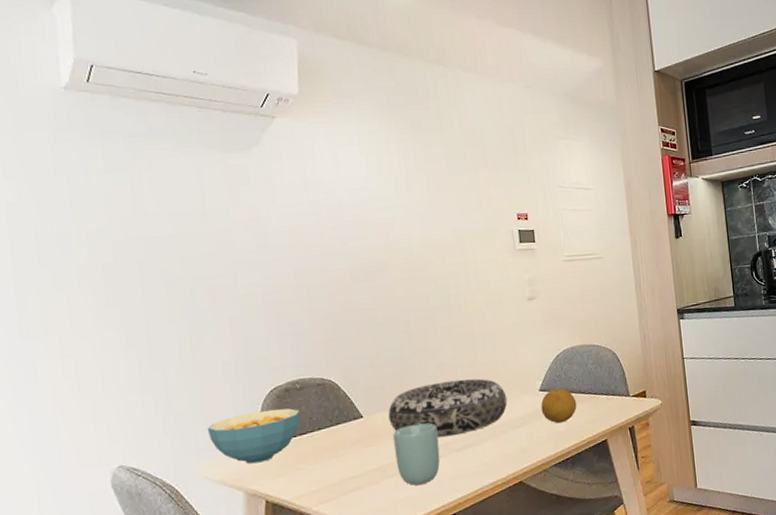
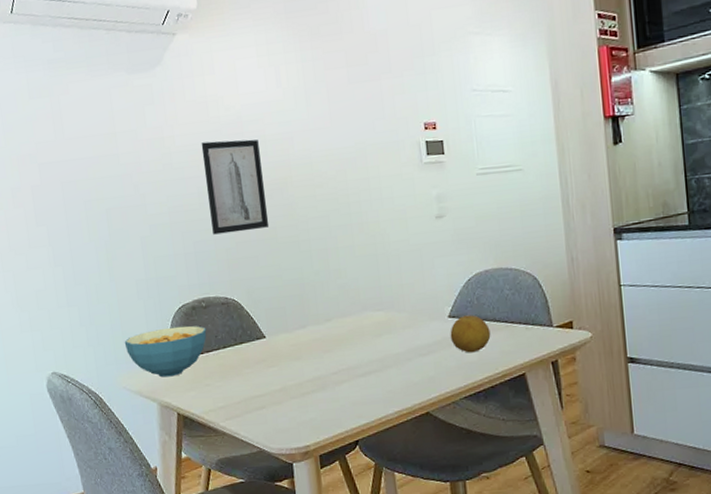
wall art: none [299,222,369,316] -> present [201,139,270,235]
decorative bowl: present [388,378,508,438] -> none [290,302,413,362]
cup: present [393,423,440,486] -> none [295,346,343,409]

